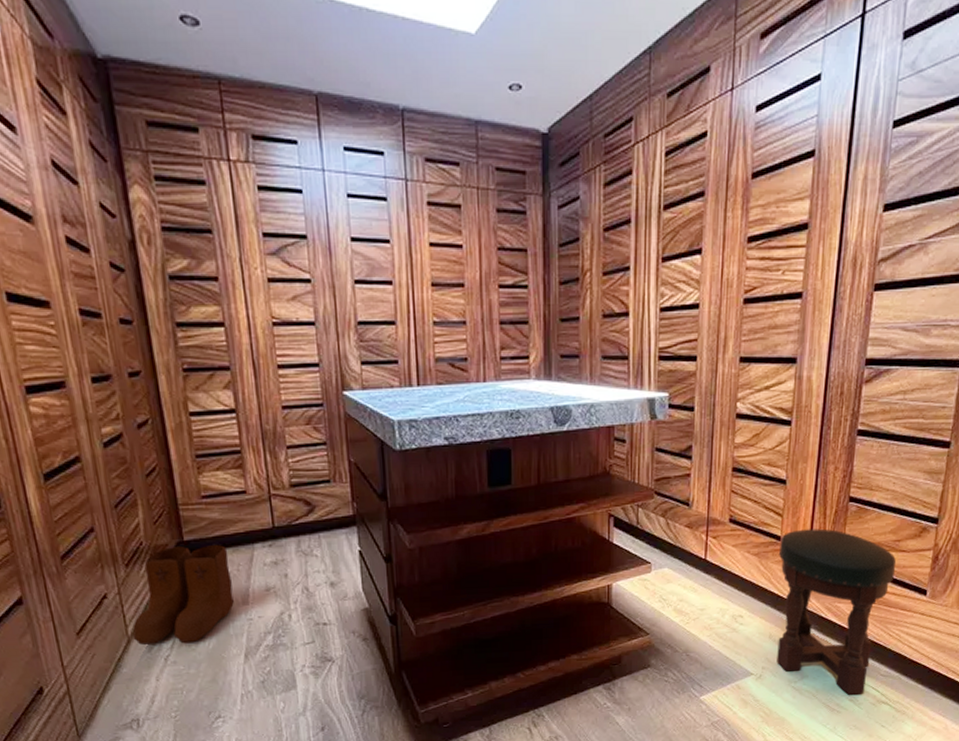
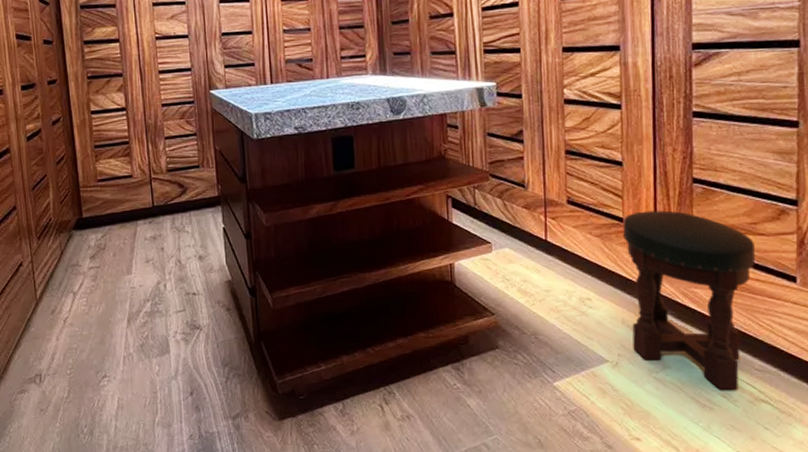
boot: present [133,544,234,646] -> none [40,220,120,308]

